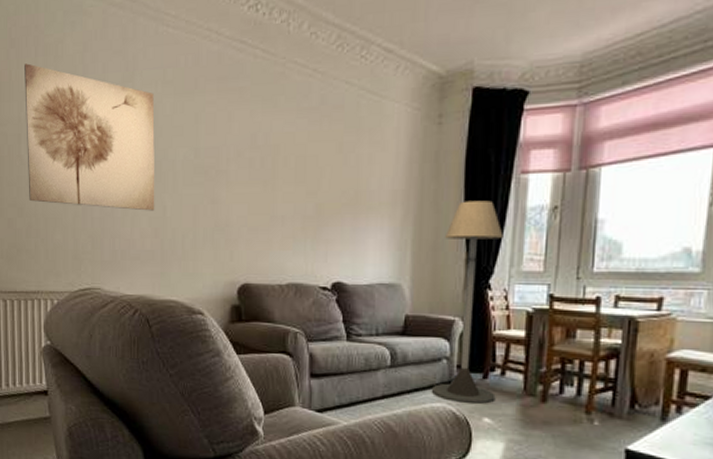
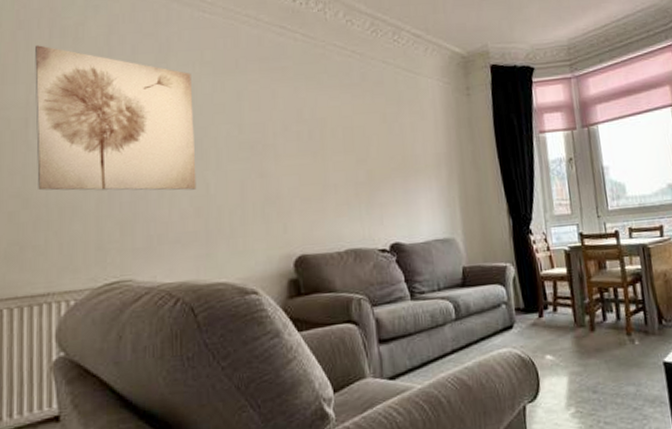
floor lamp: present [431,200,503,405] -> none [487,157,553,346]

